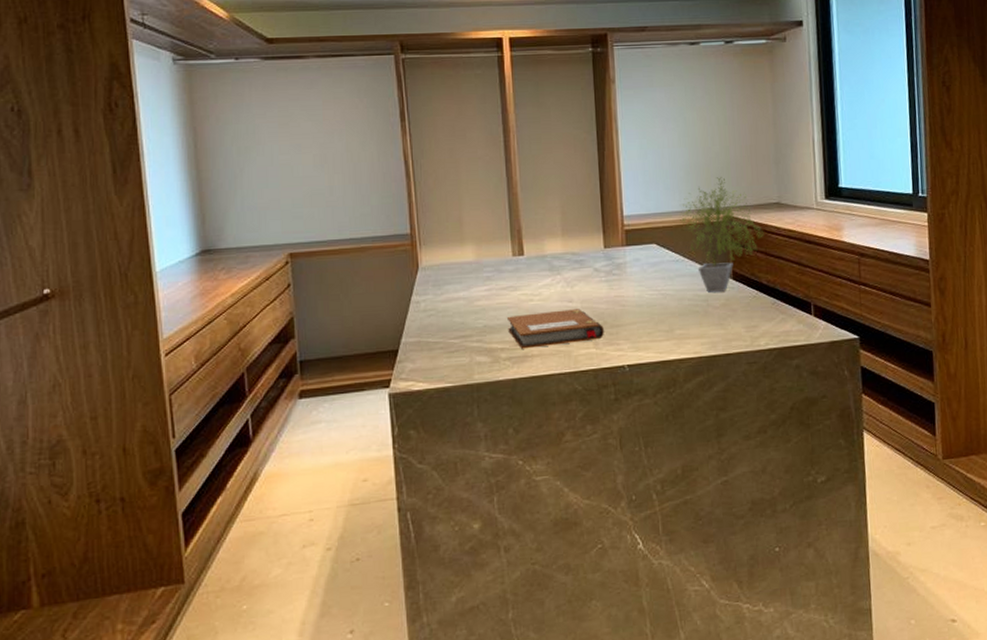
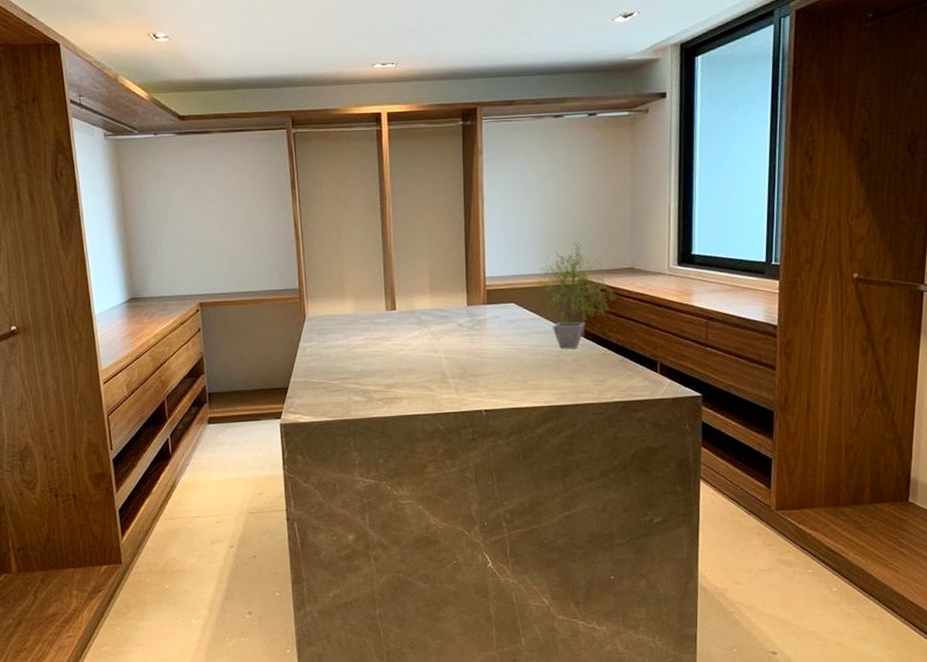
notebook: present [506,309,604,349] -> none [379,359,465,392]

